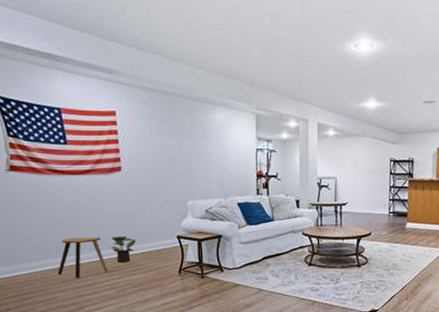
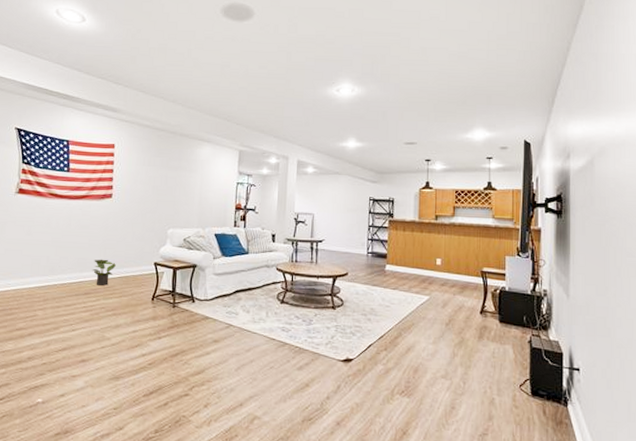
stool: present [57,237,108,279] -> none [41,257,87,299]

